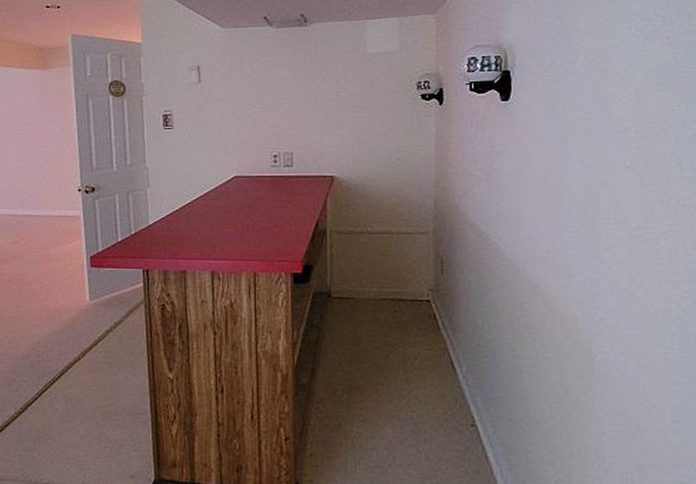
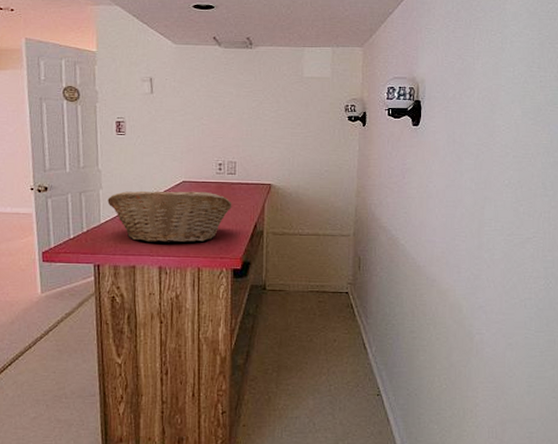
fruit basket: none [156,187,290,246] -> present [107,190,232,244]

